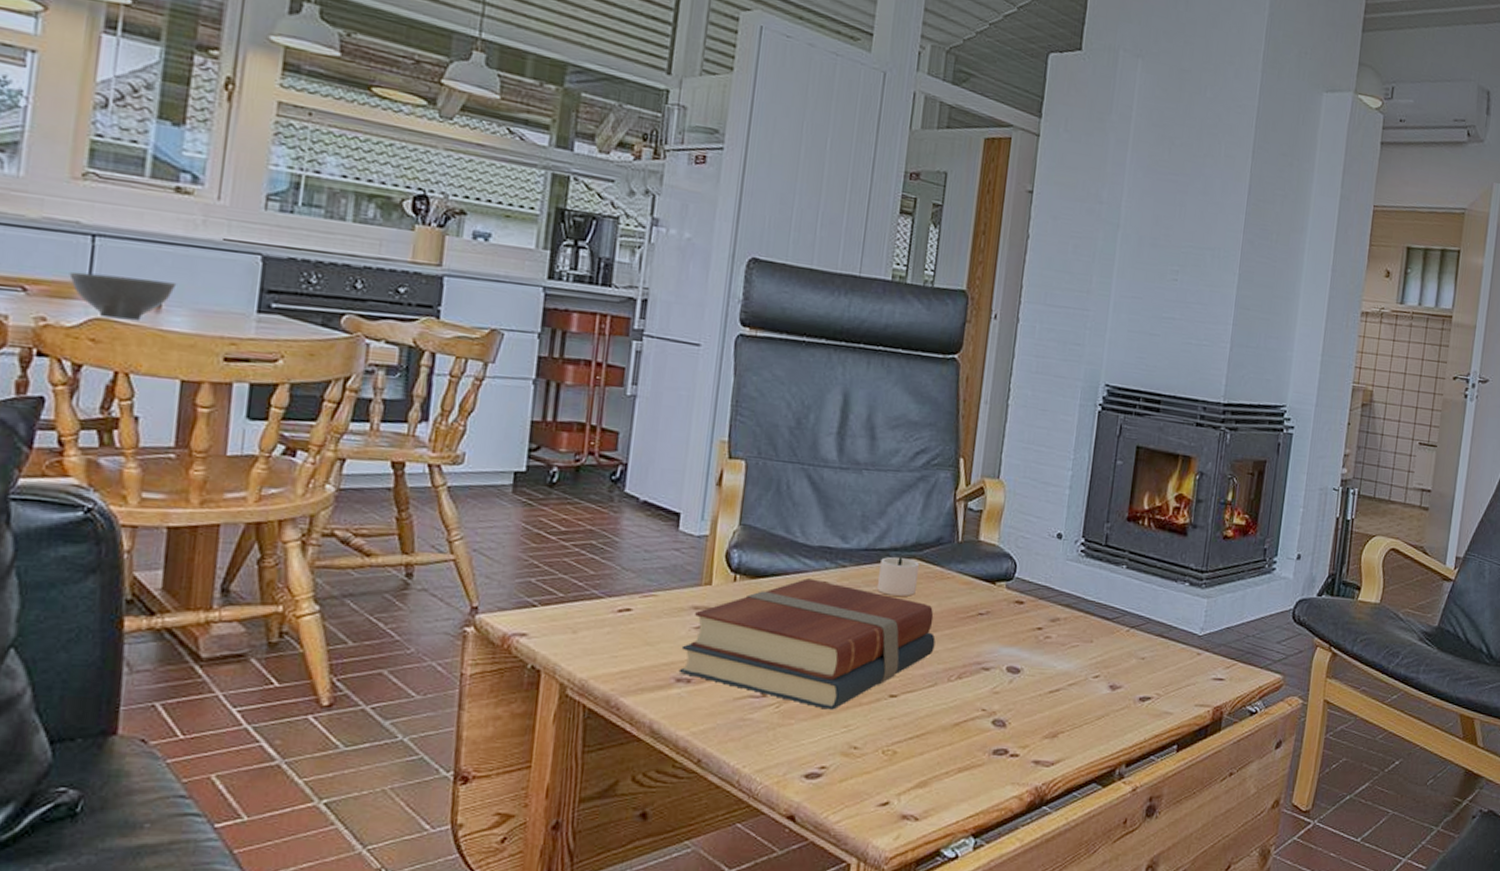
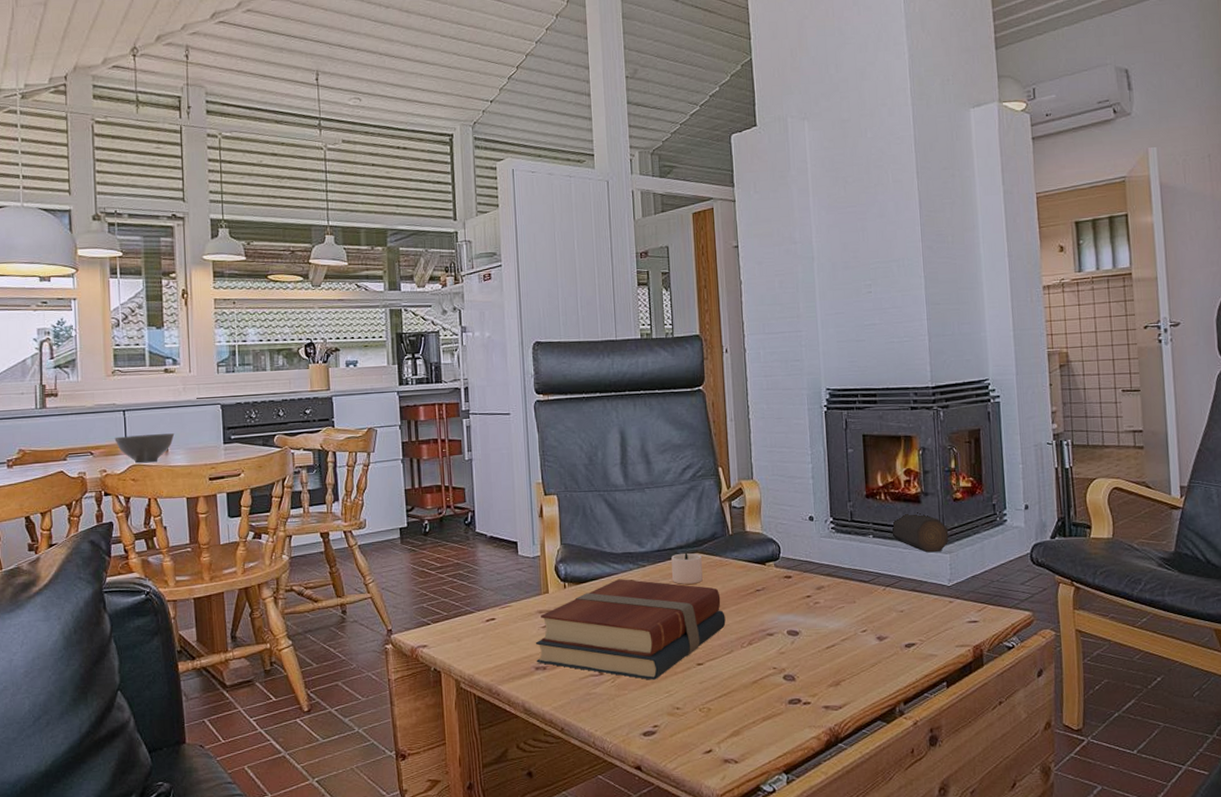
decorative log: none [1147,546,1212,596] -> present [890,512,949,553]

